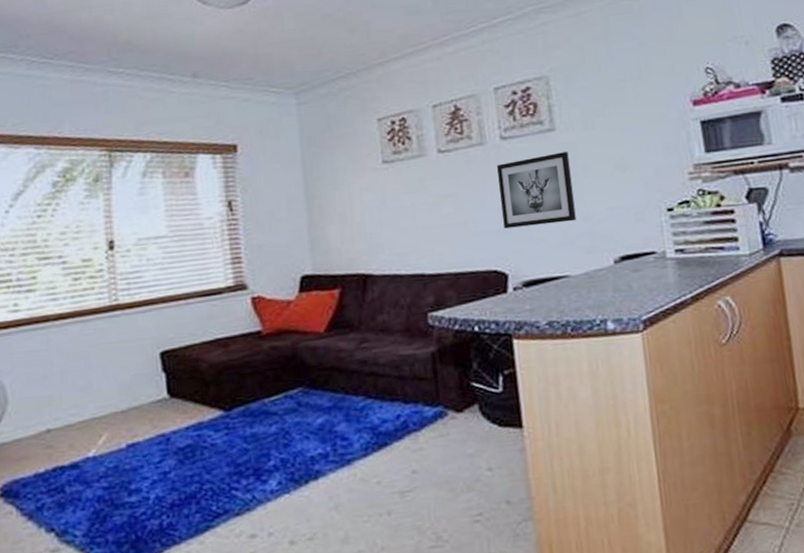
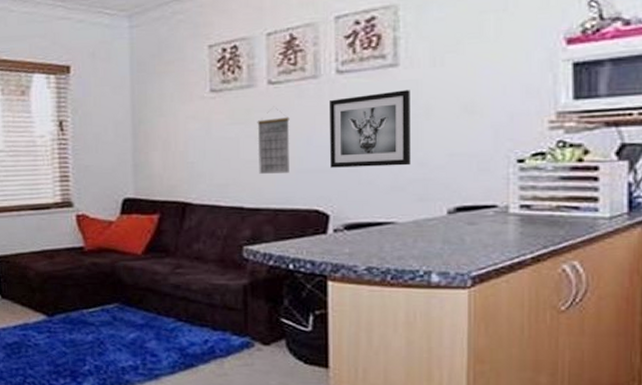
calendar: none [430,176,466,240] -> present [257,109,290,174]

